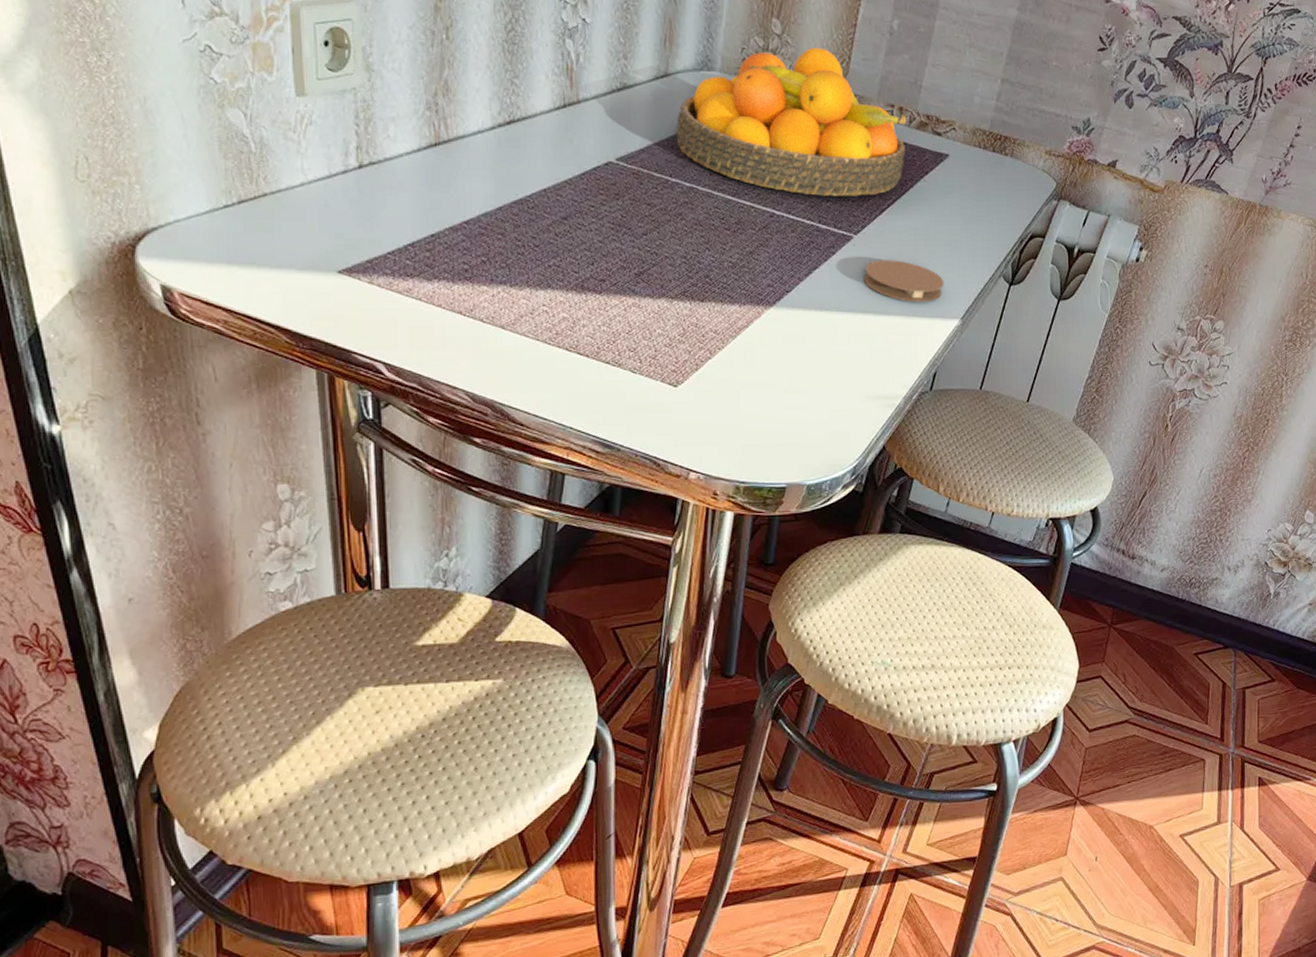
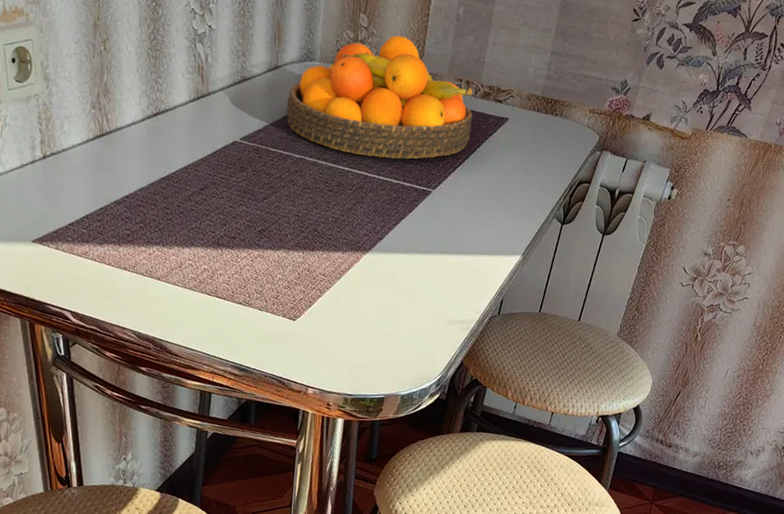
coaster: present [863,260,944,303] -> none [441,208,508,243]

